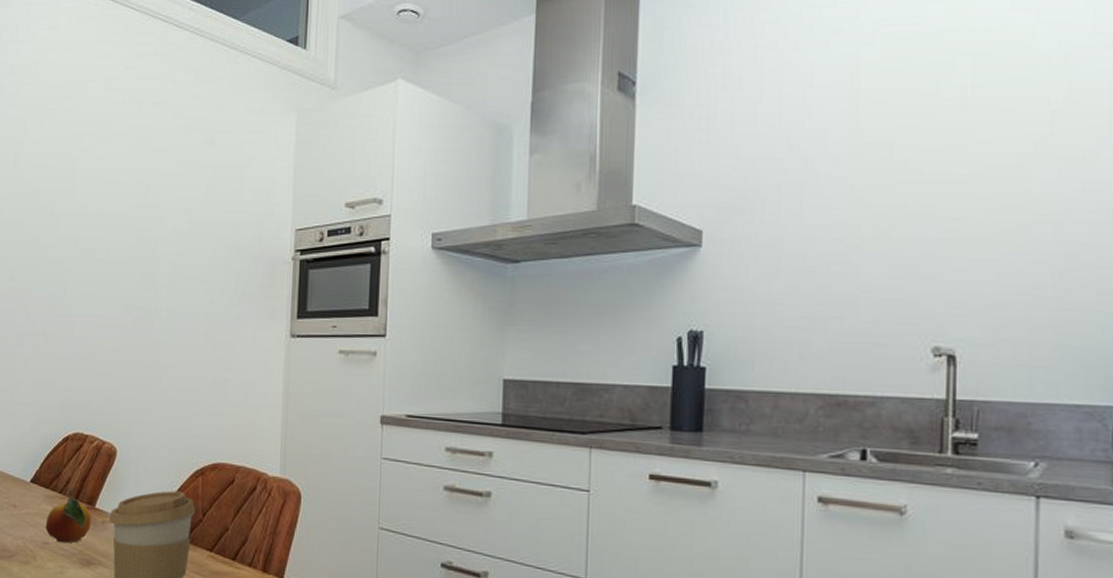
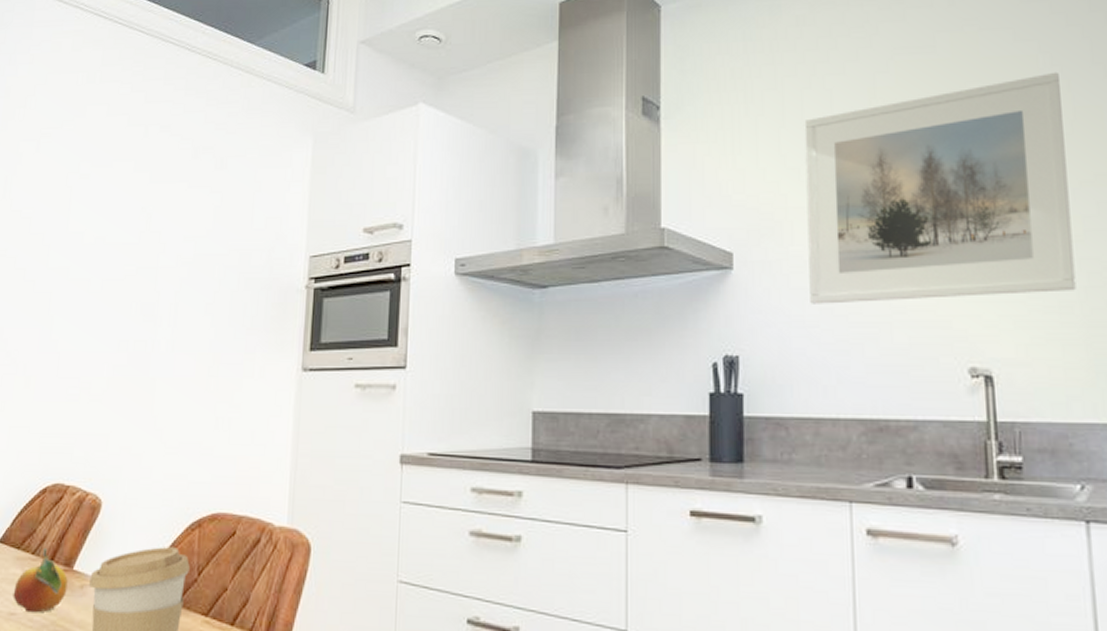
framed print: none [777,43,1056,282] -> present [804,71,1076,304]

